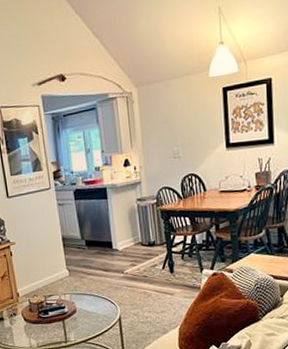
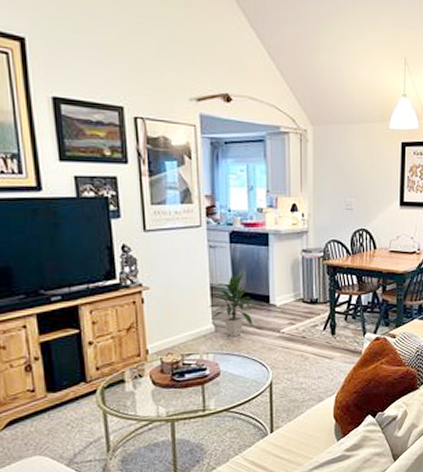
indoor plant: none [61,224,100,280] -> present [207,273,255,337]

